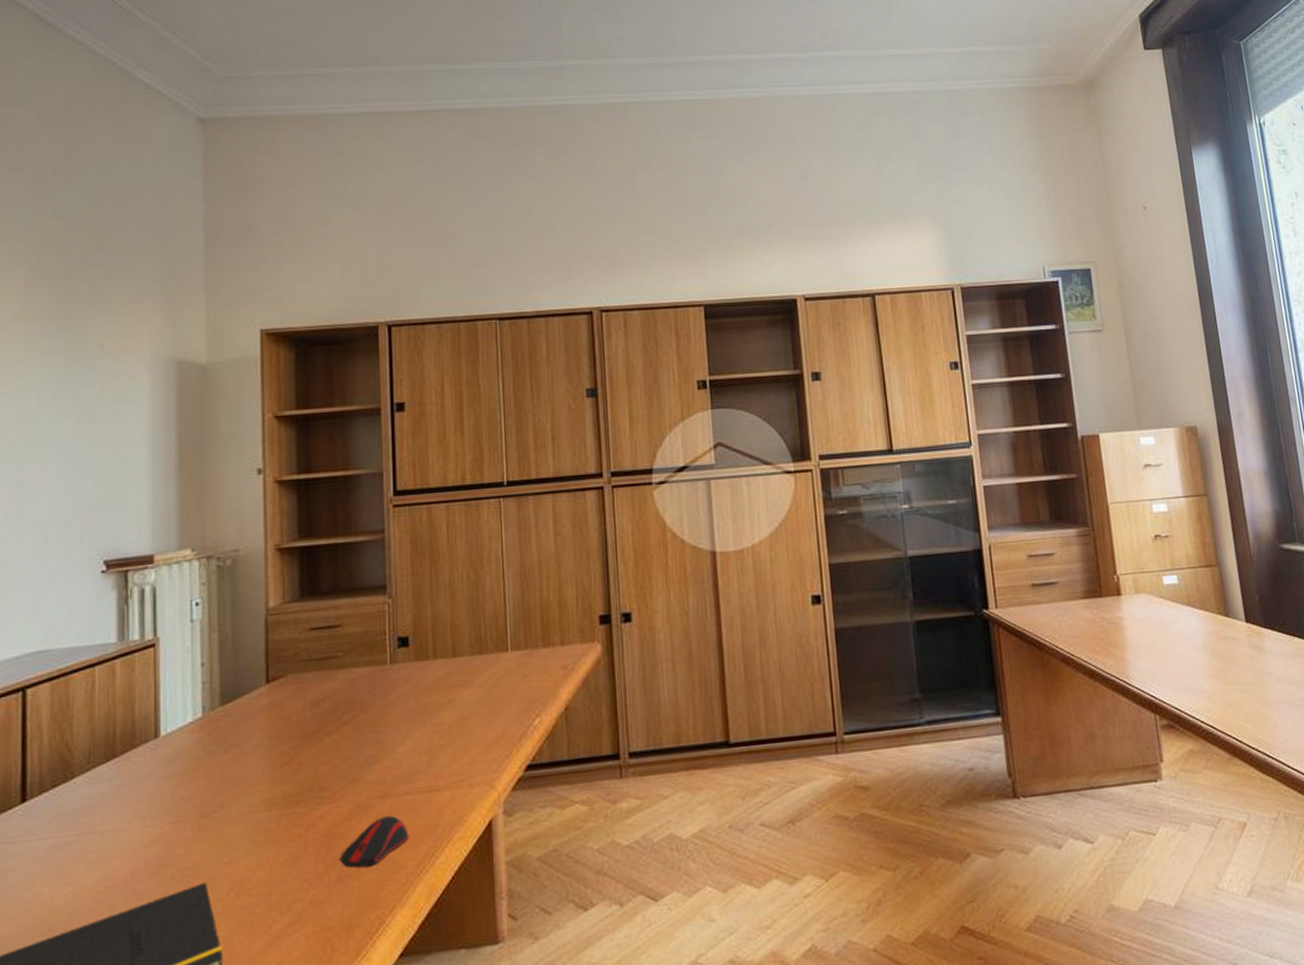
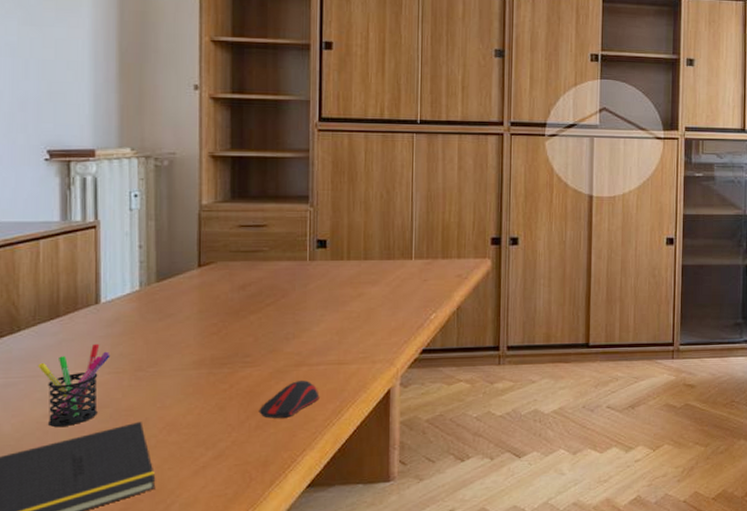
pen holder: none [91,787,171,896] -> present [37,343,111,427]

